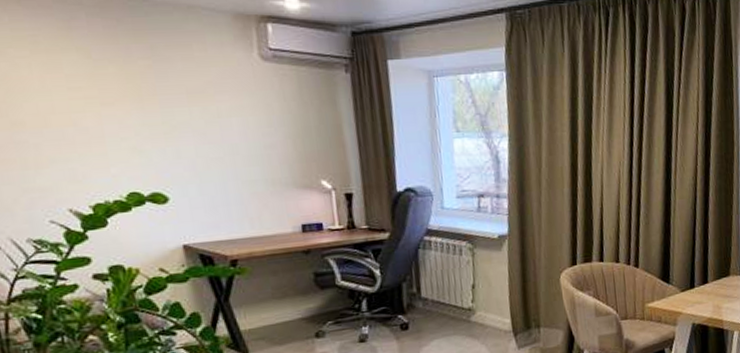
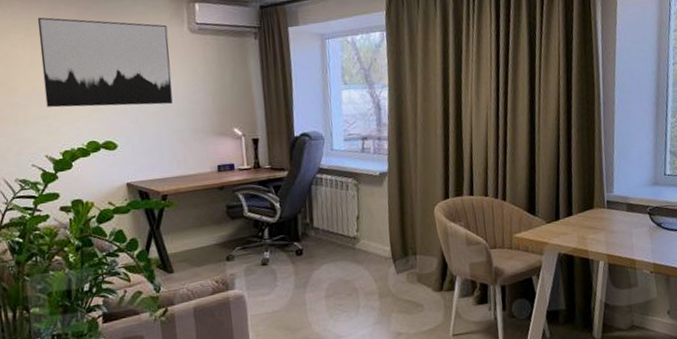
wall art: none [47,28,241,149] -> present [37,17,173,108]

